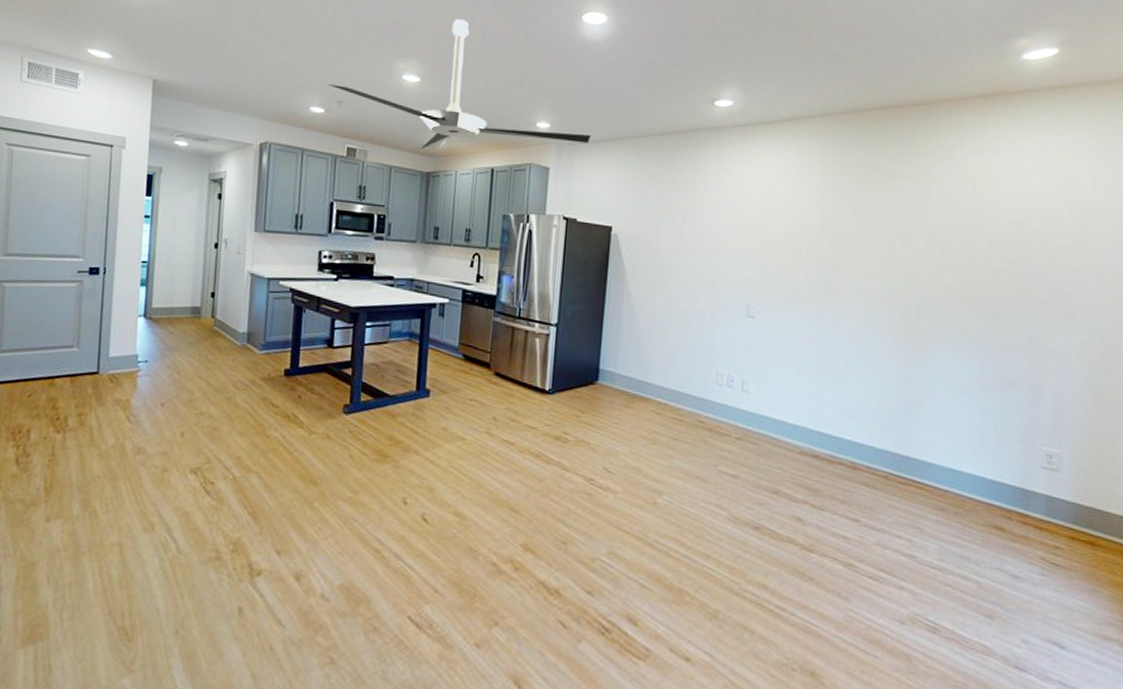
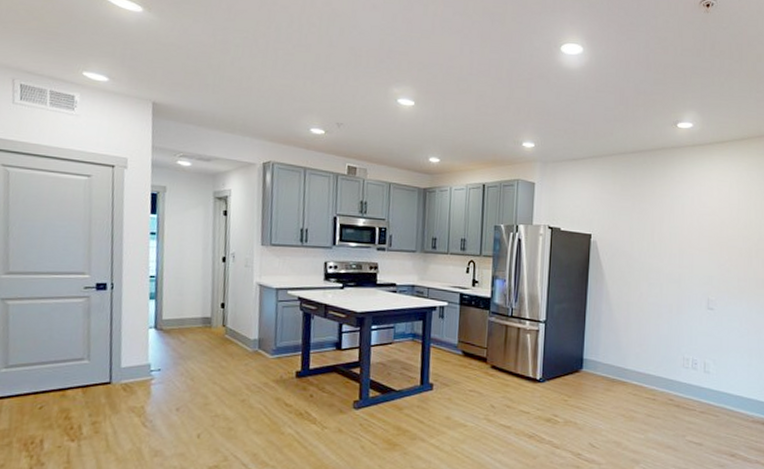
ceiling fan: present [327,19,591,151] -> none [326,48,572,168]

